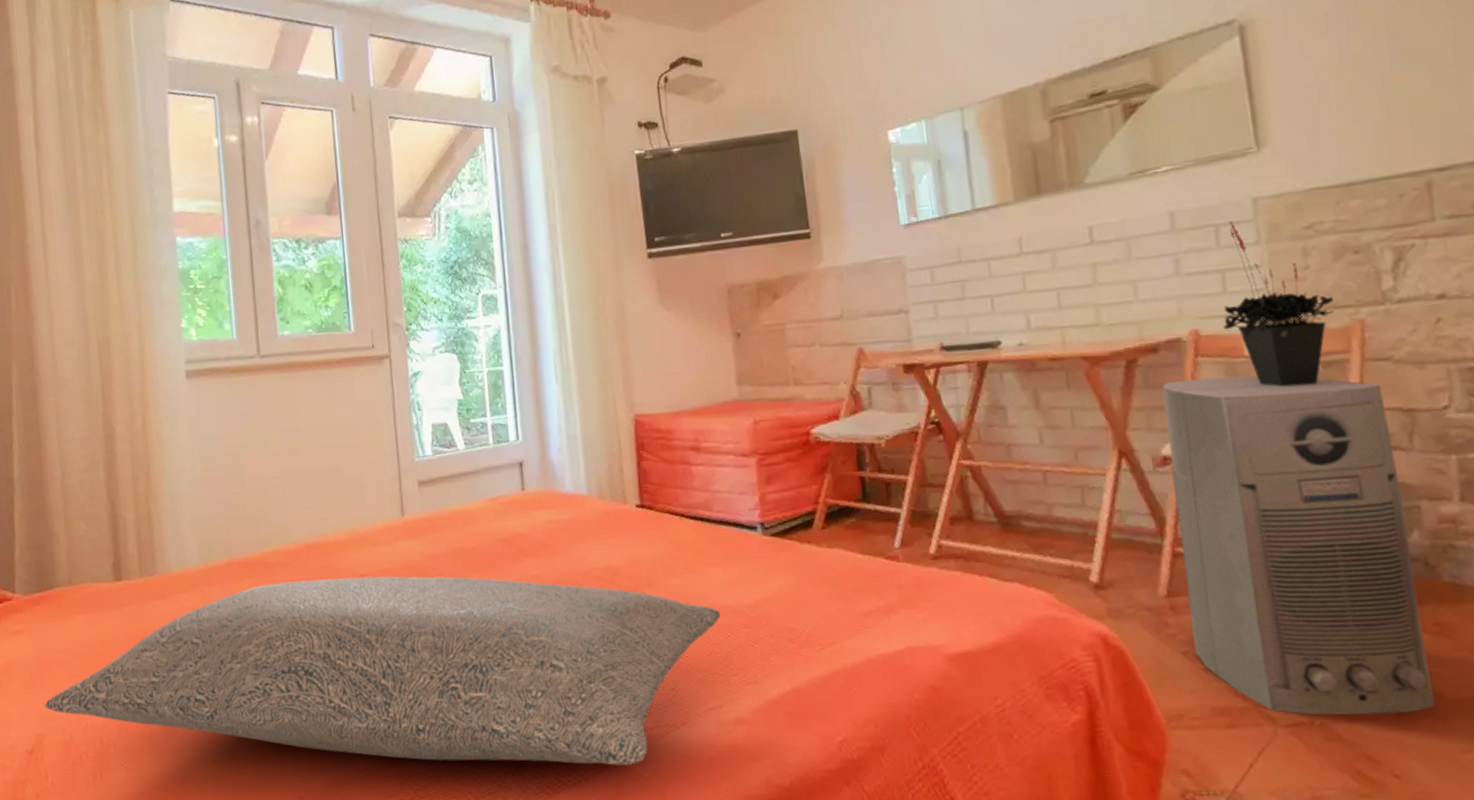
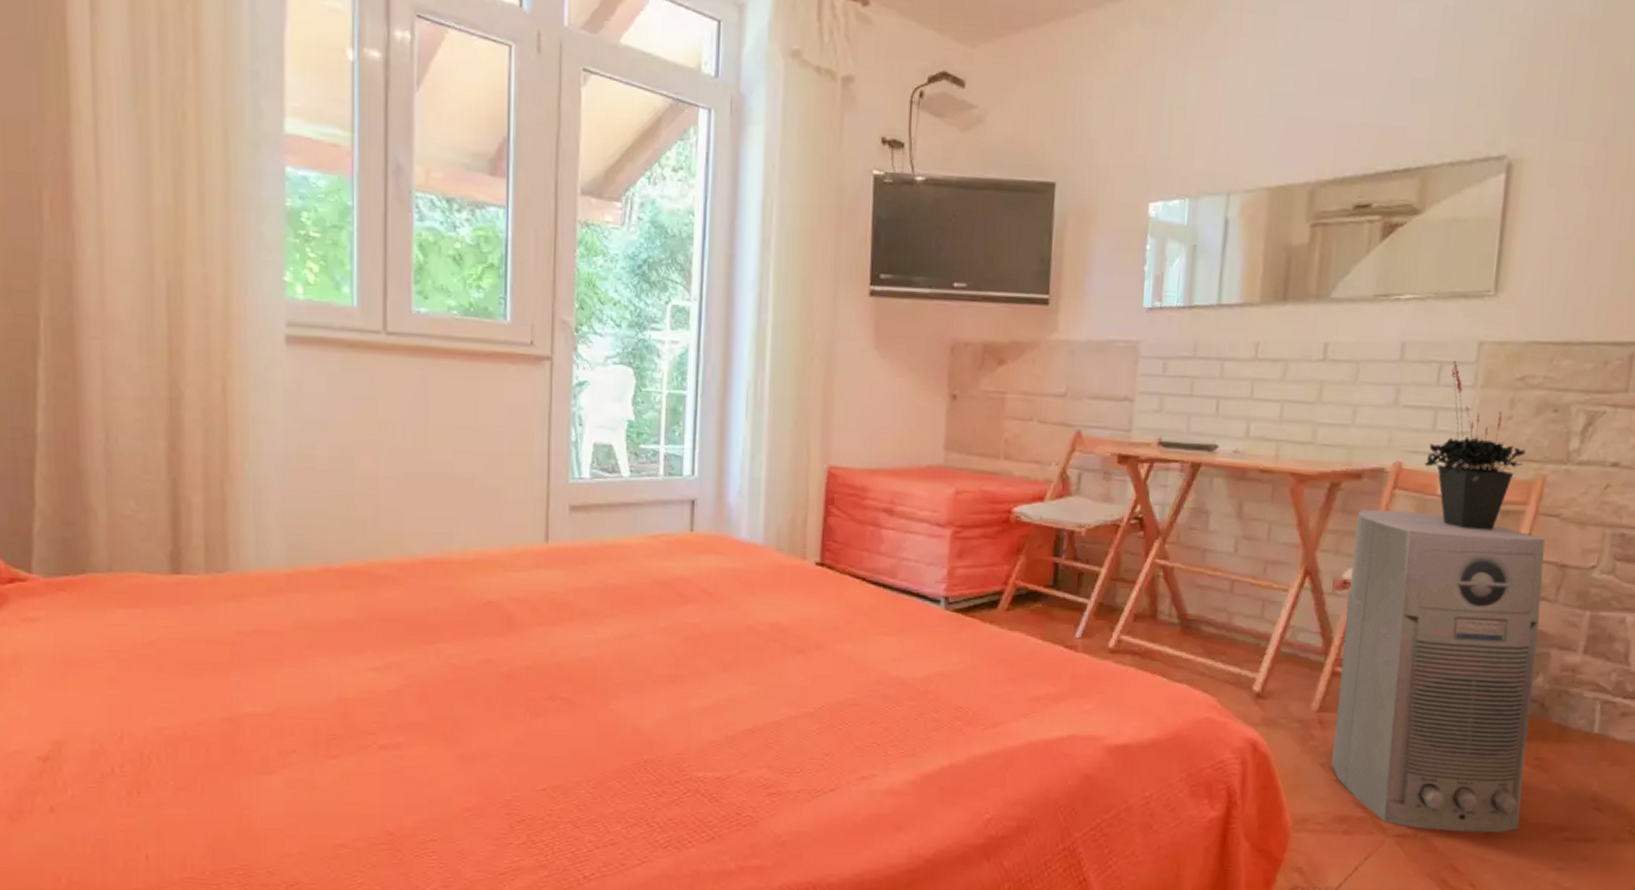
pillow: present [44,576,721,766] -> none [66,598,889,826]

